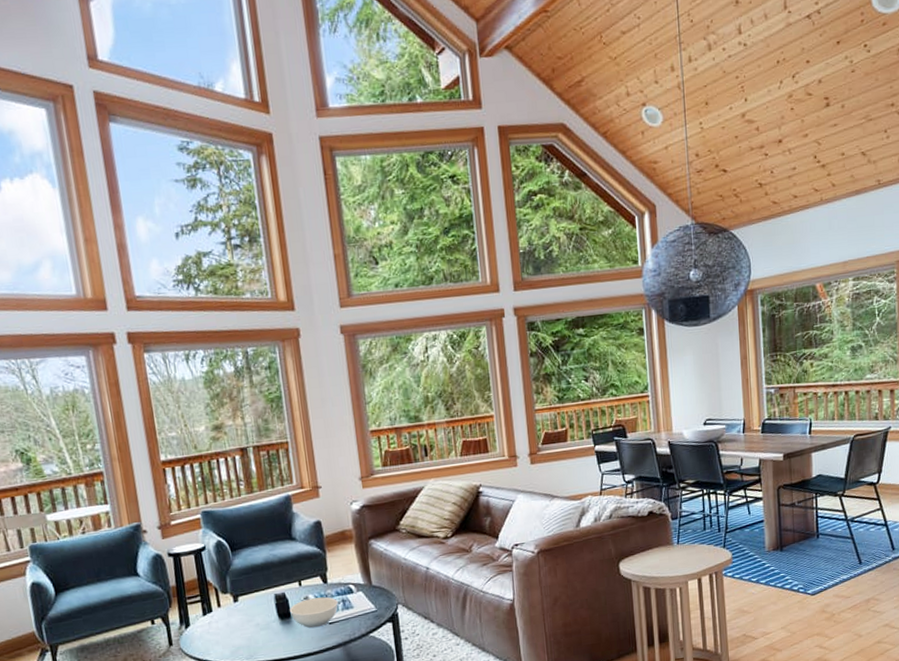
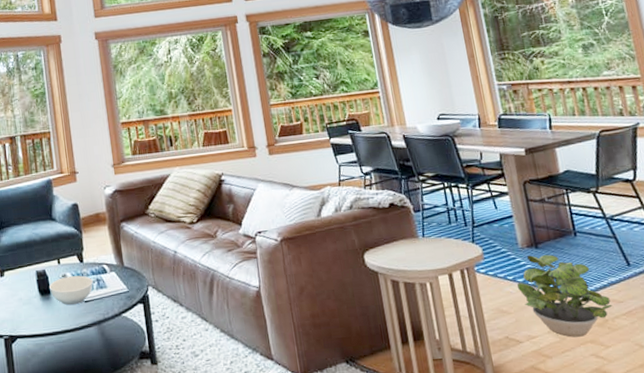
potted plant: none [760,556,841,632] -> present [517,254,612,338]

